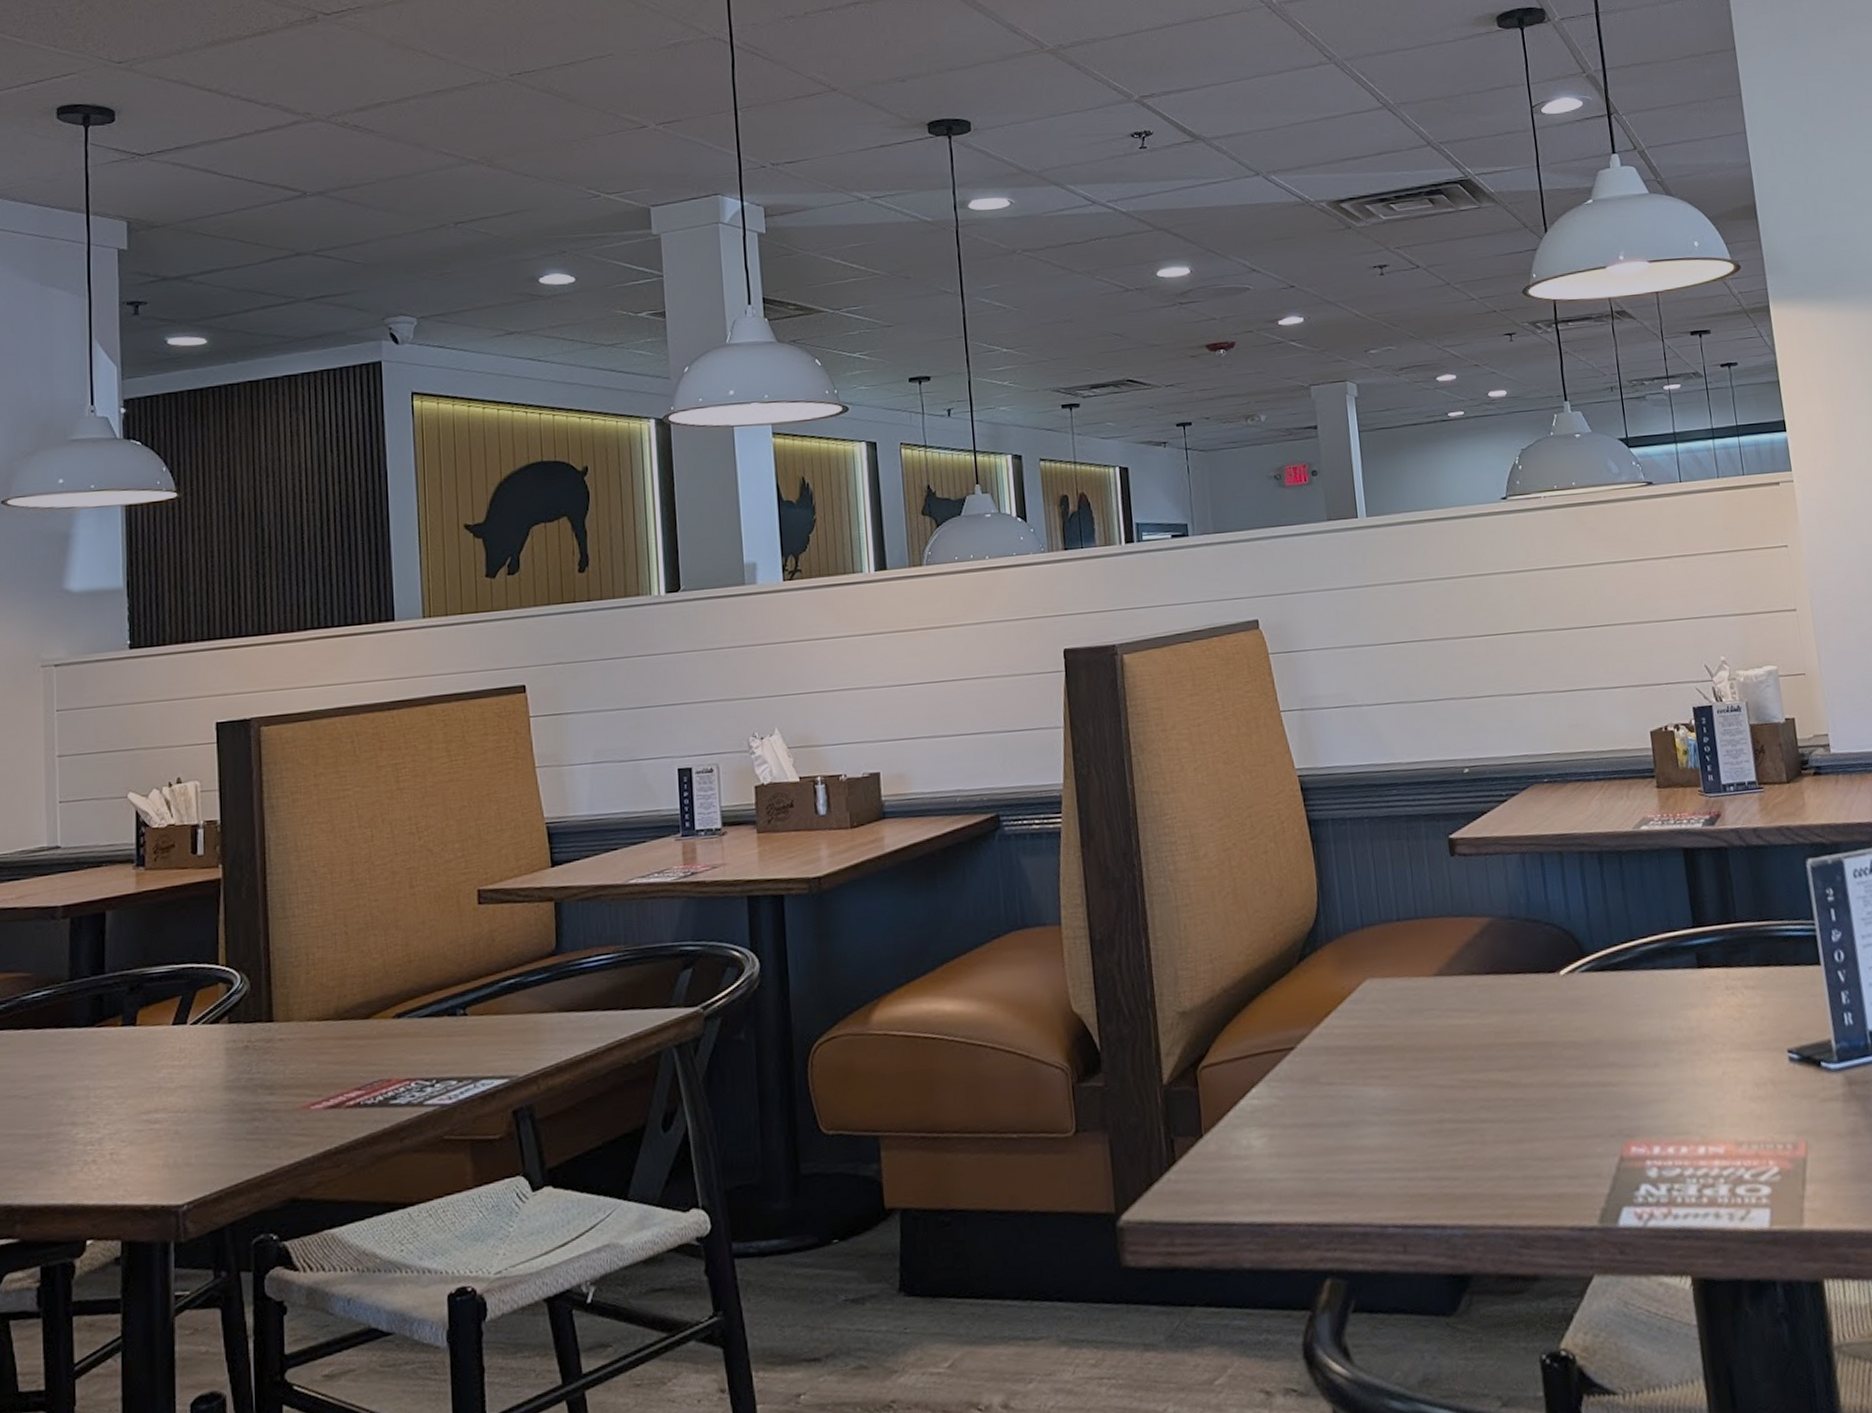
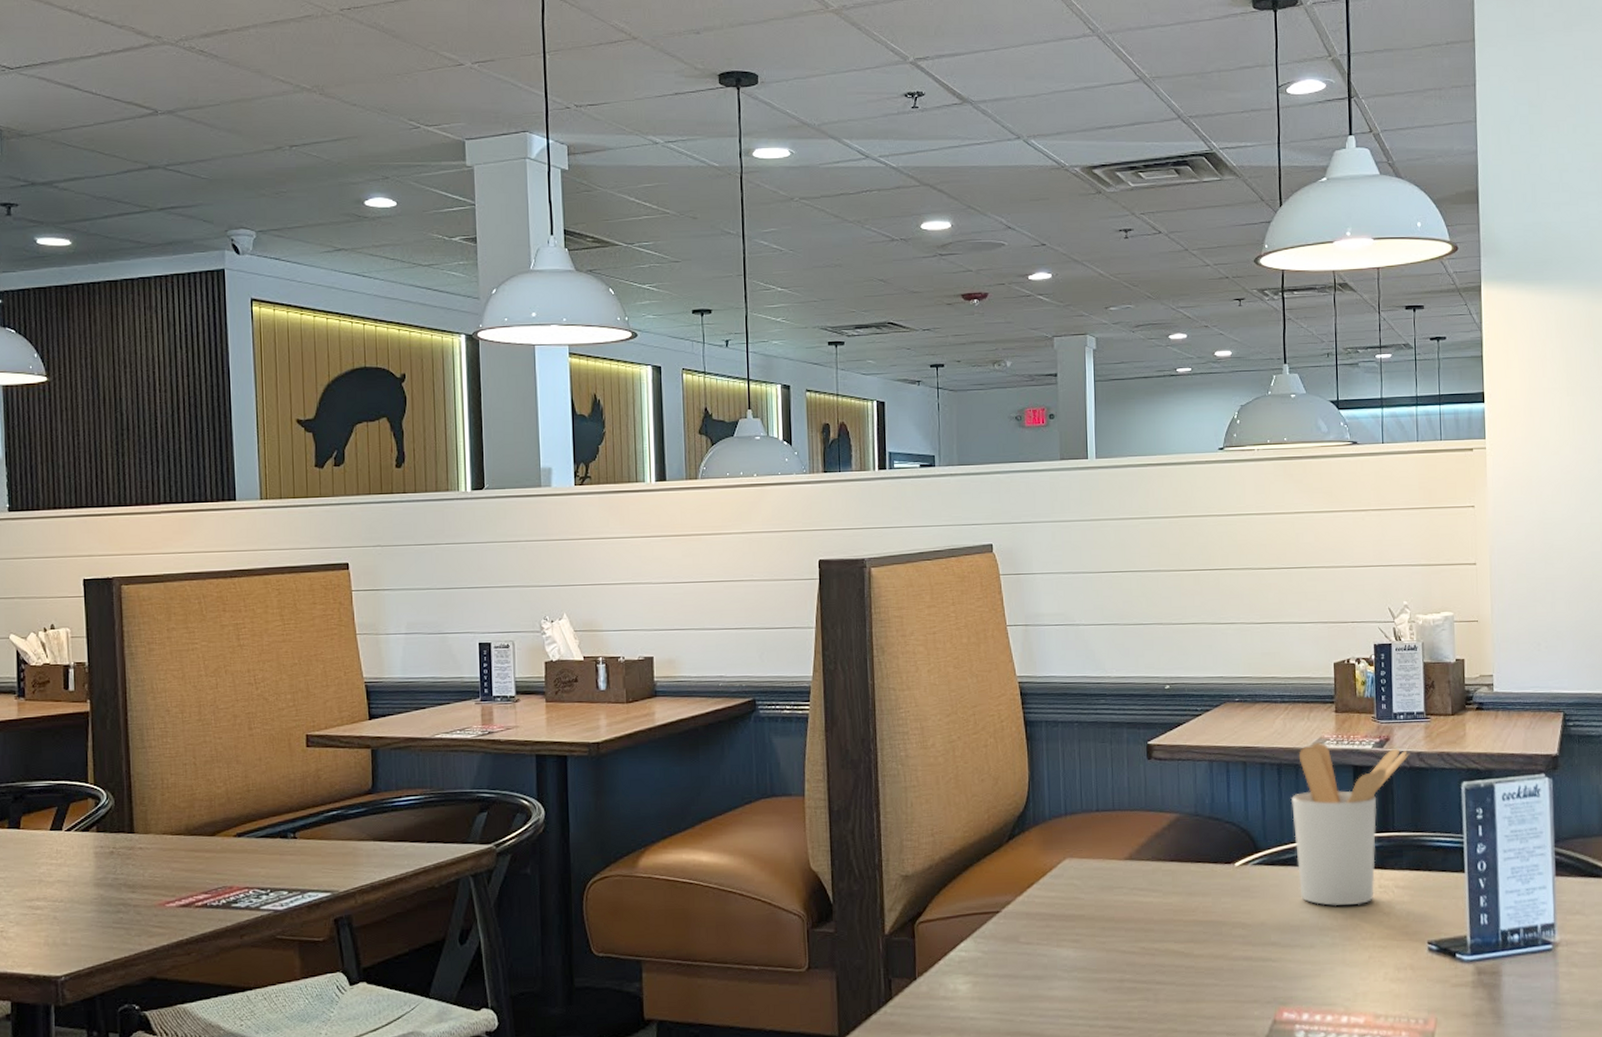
utensil holder: none [1616,822,1746,1015] -> present [1290,741,1410,907]

